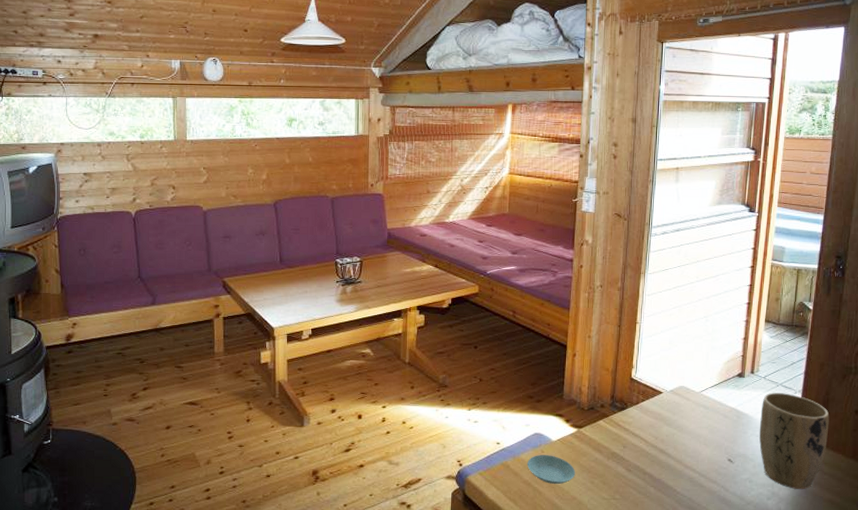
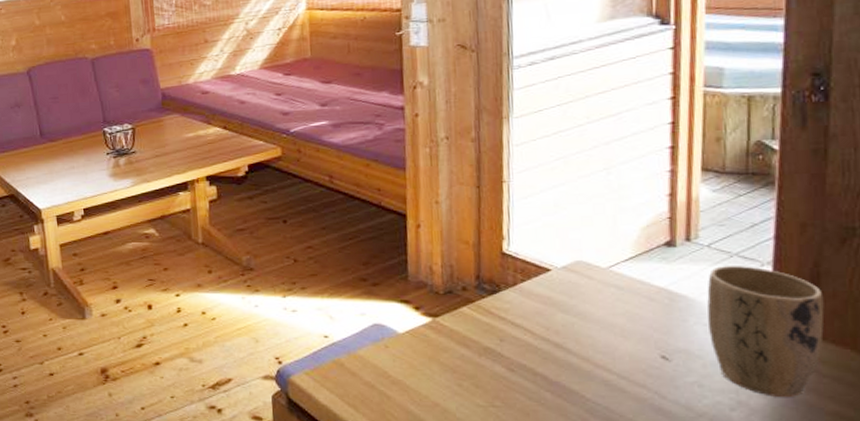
saucer: present [527,455,576,485] -> none [367,351,435,388]

